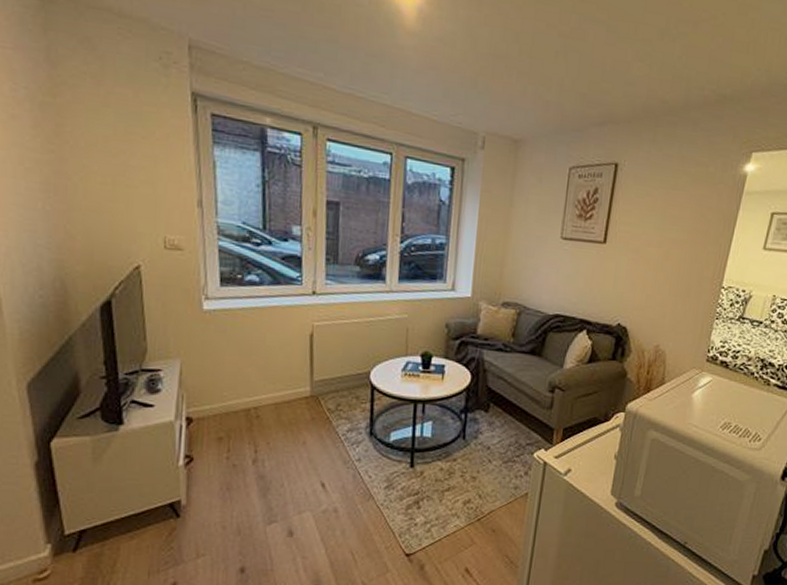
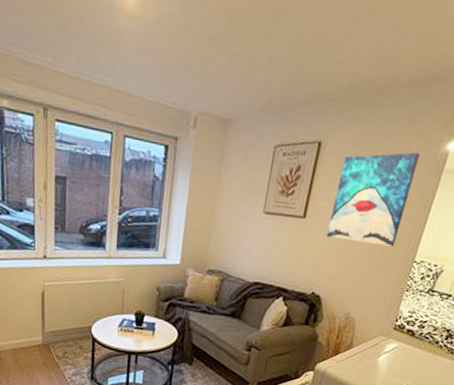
wall art: none [630,174,719,272] -> present [327,152,421,246]

